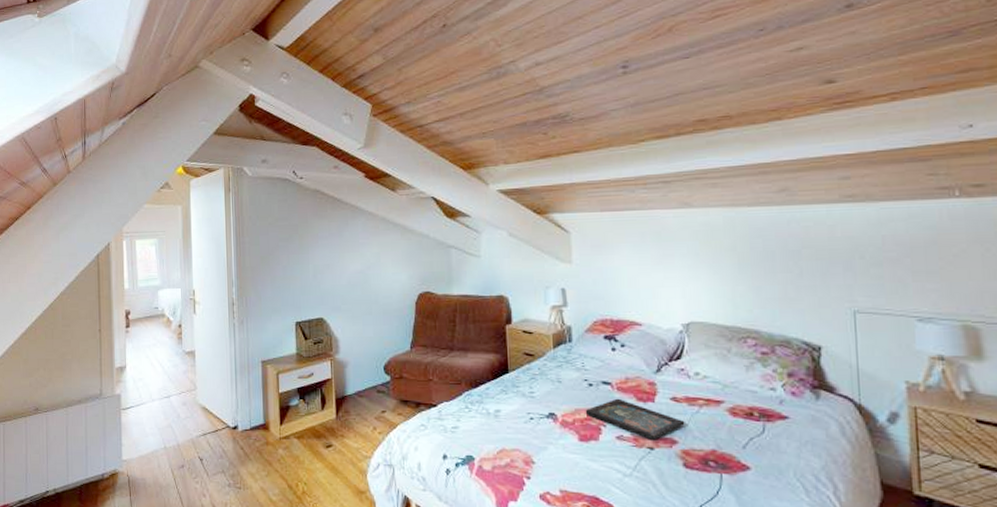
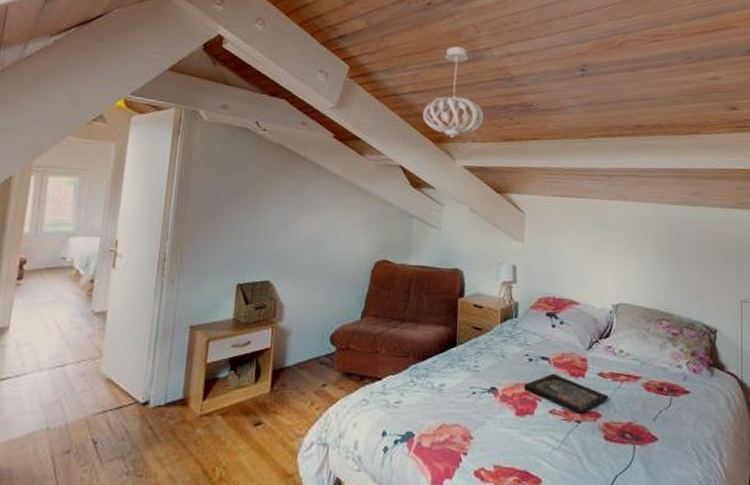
pendant light: none [450,65,515,163] -> present [423,46,484,139]

